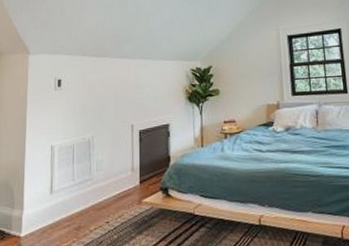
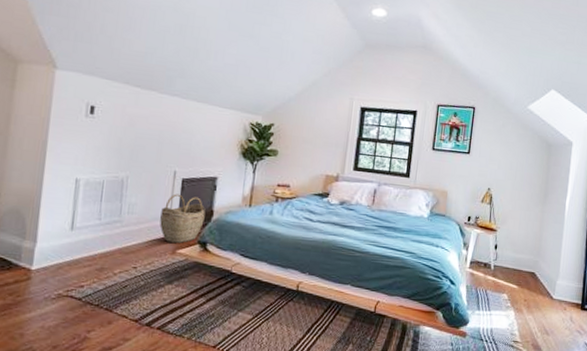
woven basket: none [125,145,163,194] -> present [160,194,206,244]

